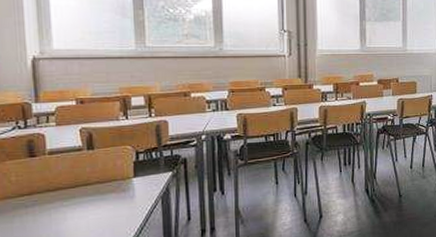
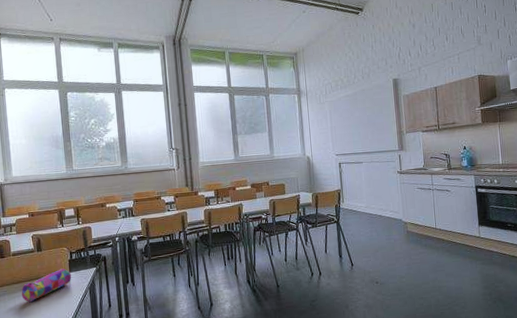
pencil case: none [60,172,137,215] -> present [21,268,72,302]

